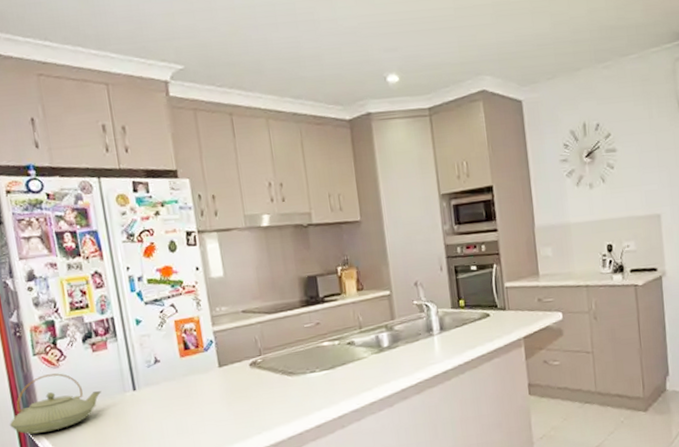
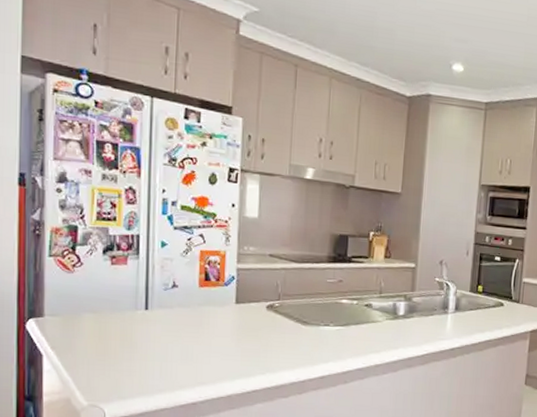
teapot: present [9,373,102,434] -> none [10,277,113,334]

